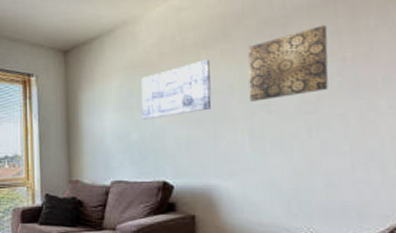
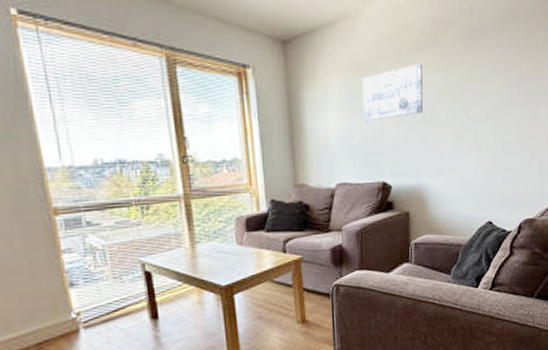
wall art: present [248,25,329,102] -> none [453,40,512,107]

